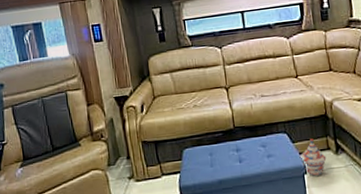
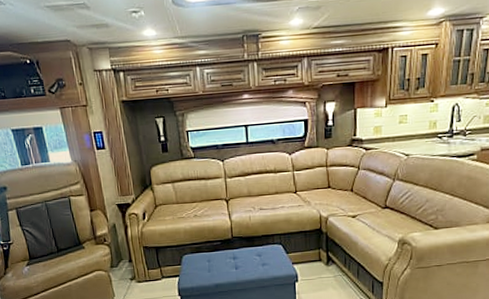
woven basket: present [301,139,327,176] -> none [293,250,317,284]

